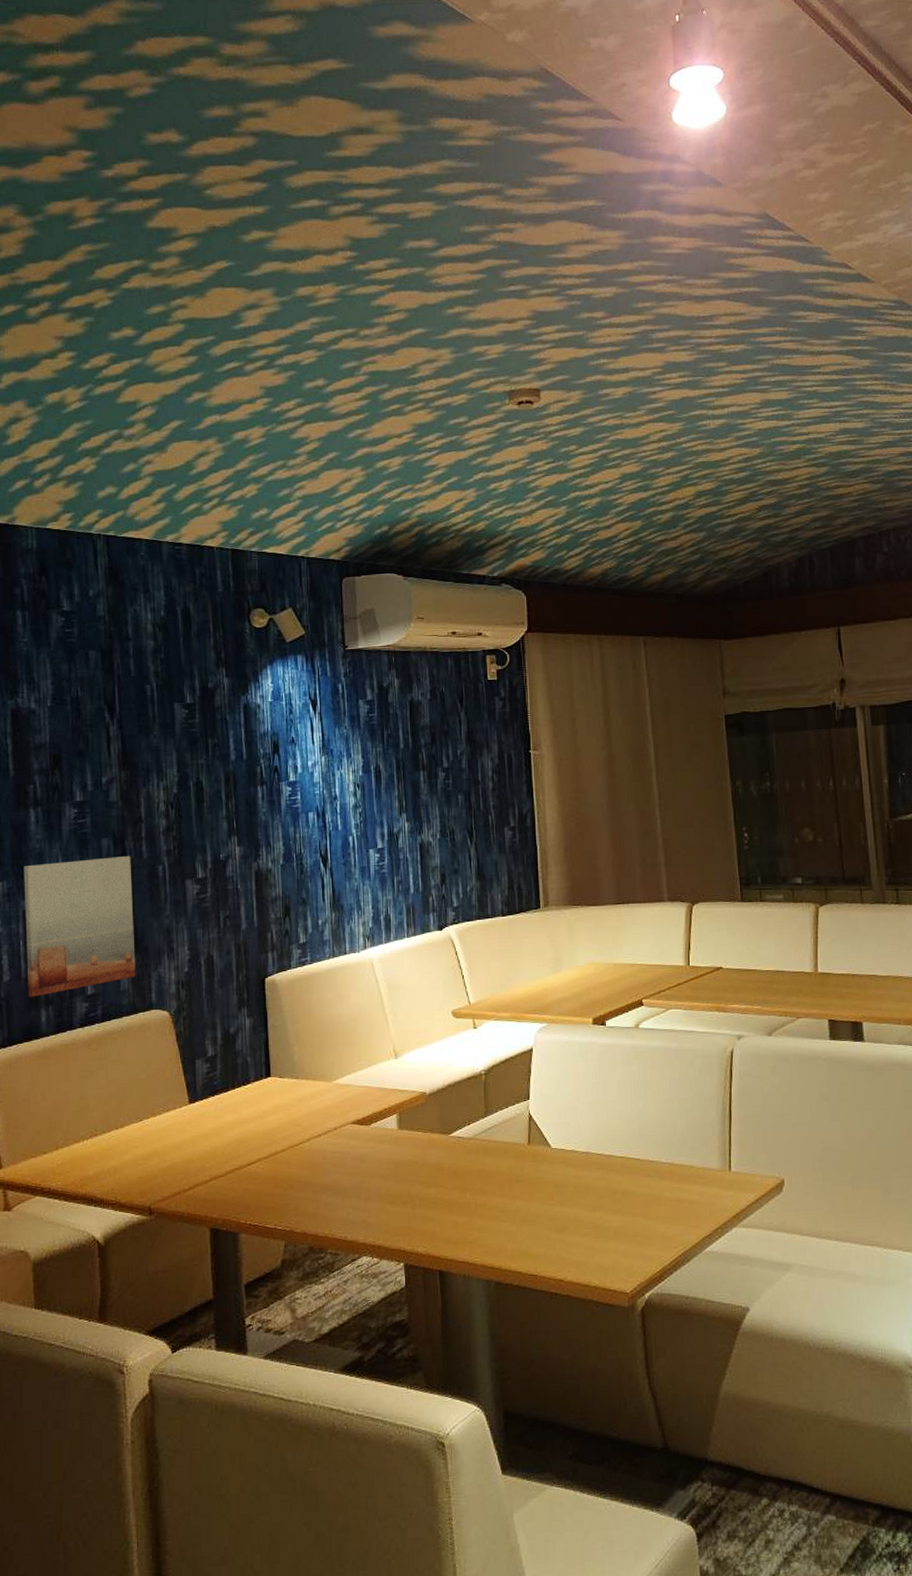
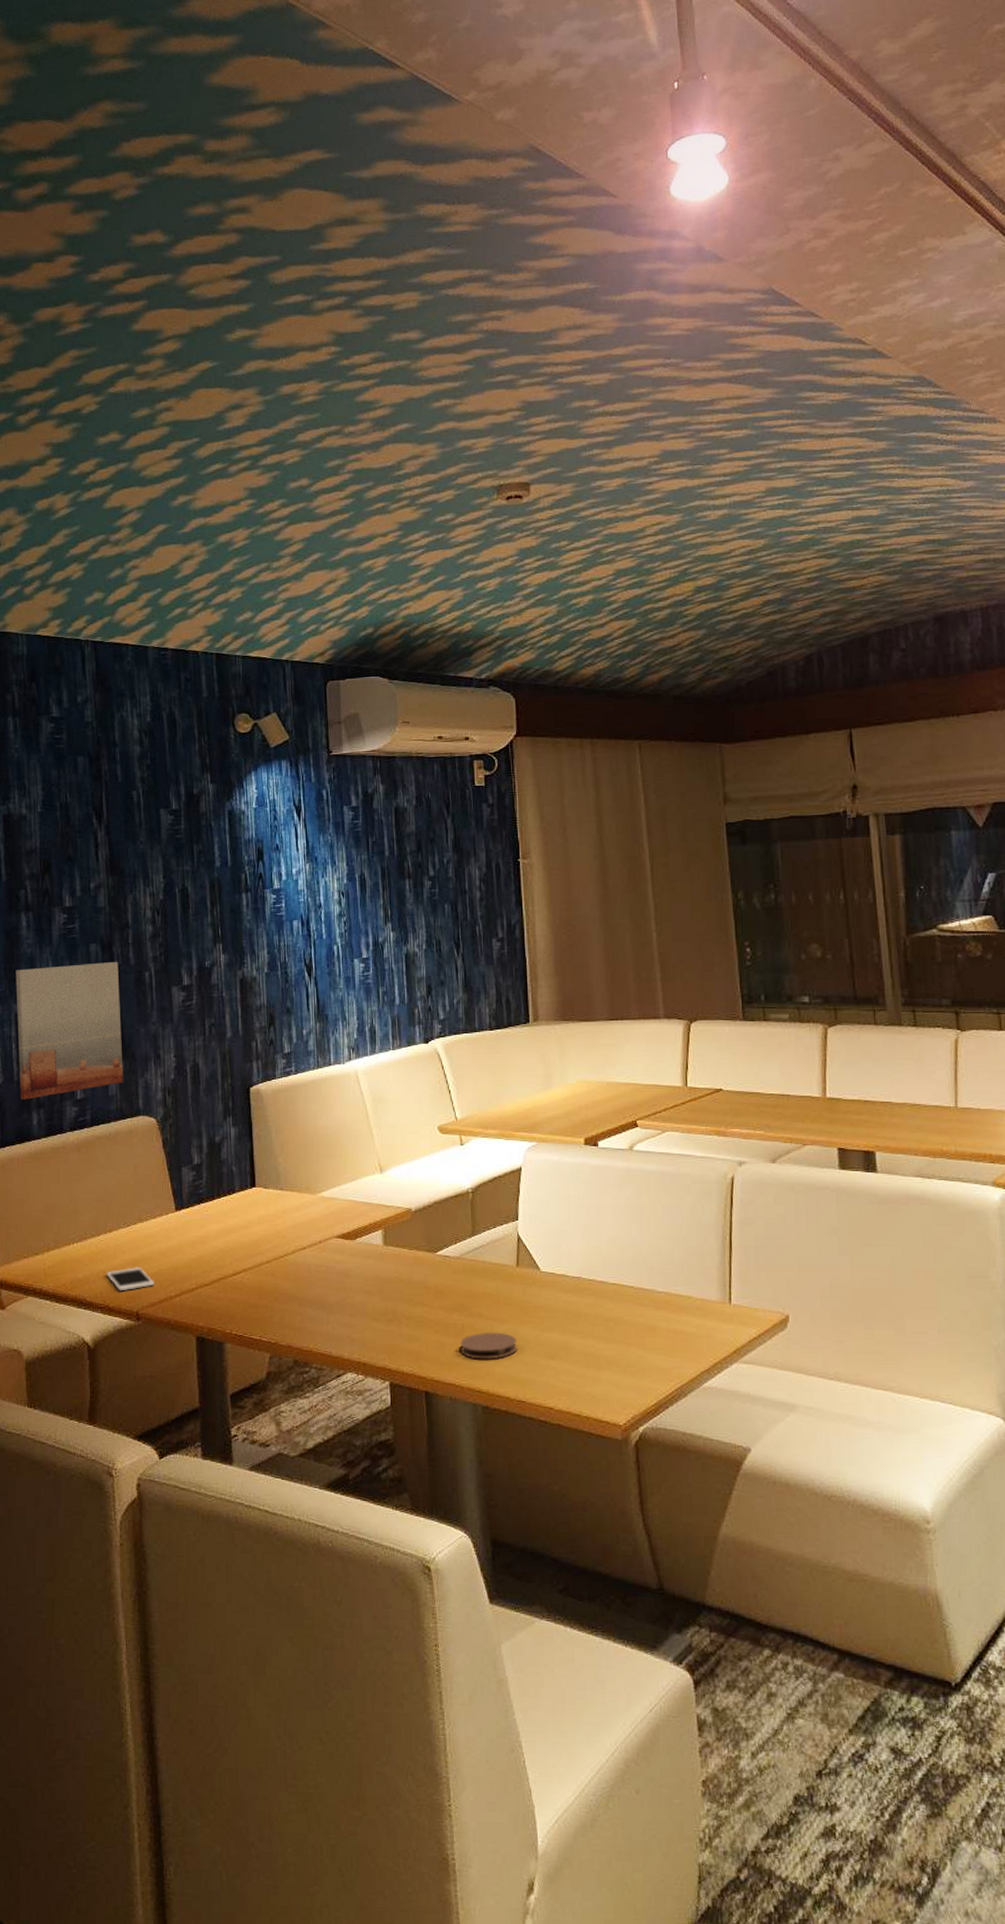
cell phone: none [117,1161,167,1187] -> present [106,1267,154,1292]
coaster: none [473,1209,528,1237] -> present [460,1332,517,1360]

